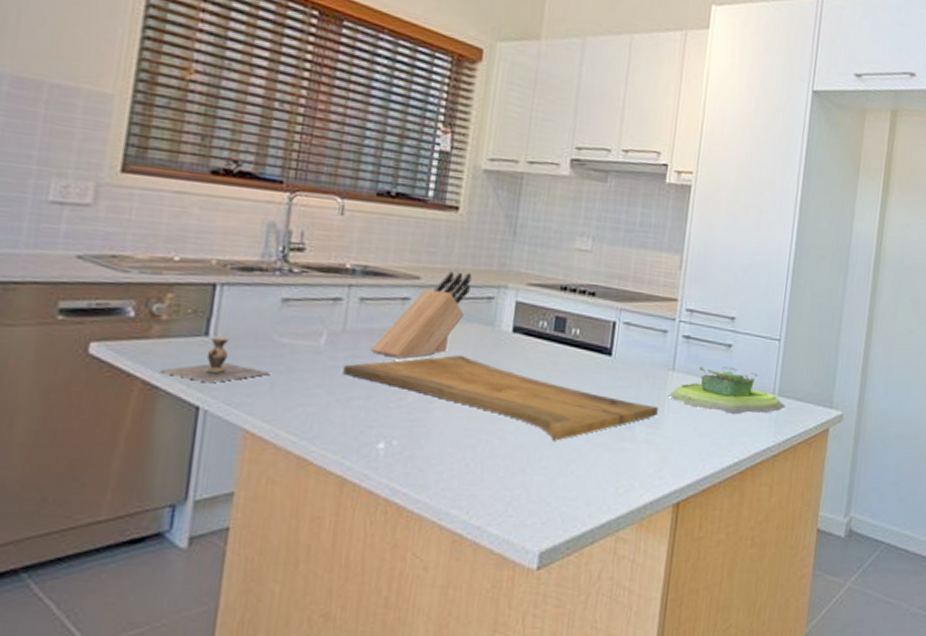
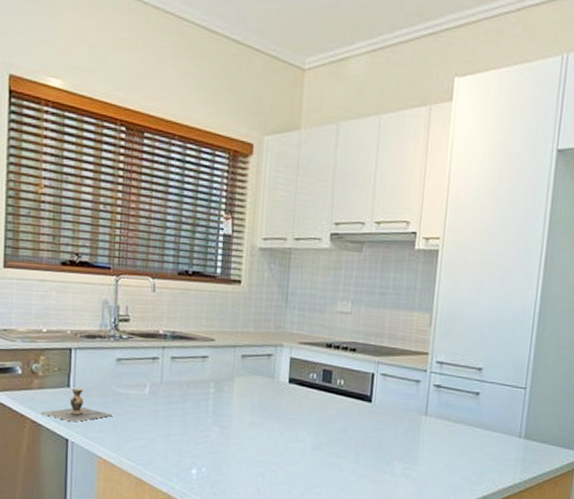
cutting board: present [343,355,658,441] -> none [163,401,413,472]
knife block: present [370,271,472,359] -> none [181,334,254,404]
plant pot: present [668,365,787,415] -> none [422,410,533,455]

